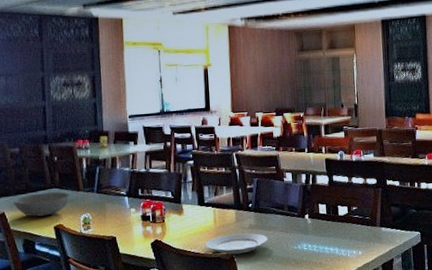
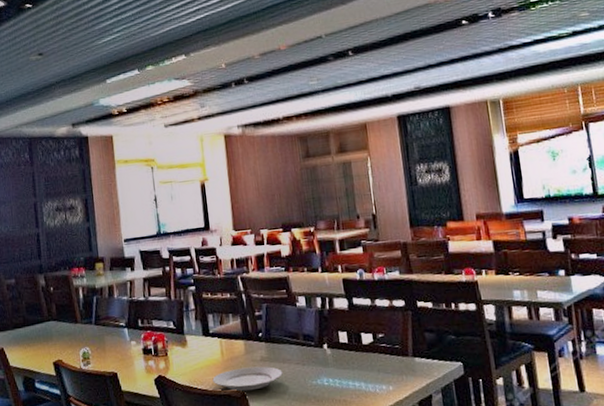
bowl: present [14,192,70,217] -> none [12,324,68,352]

